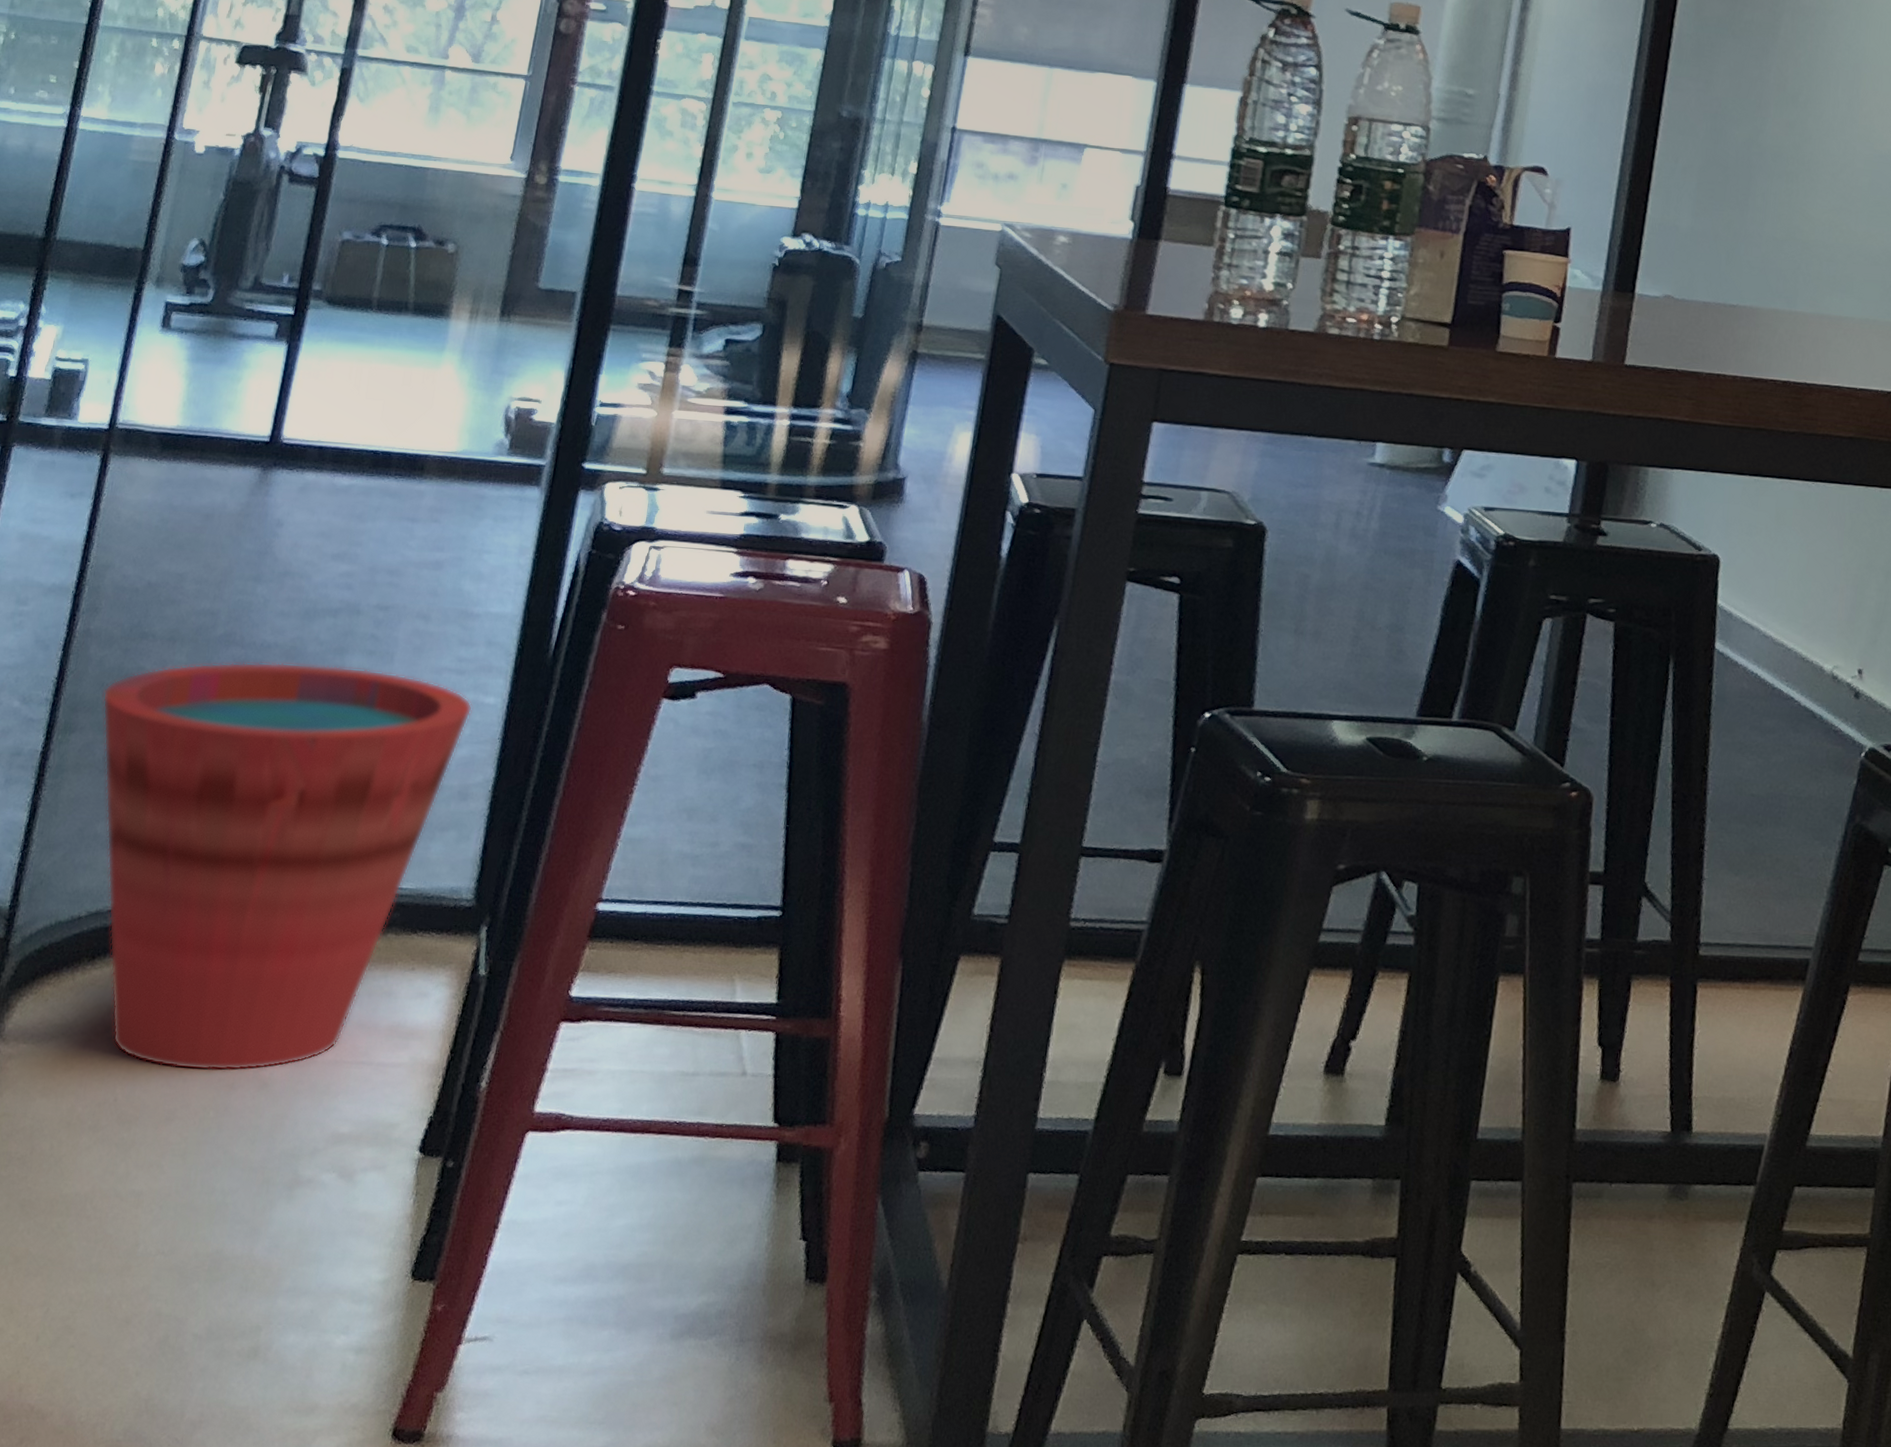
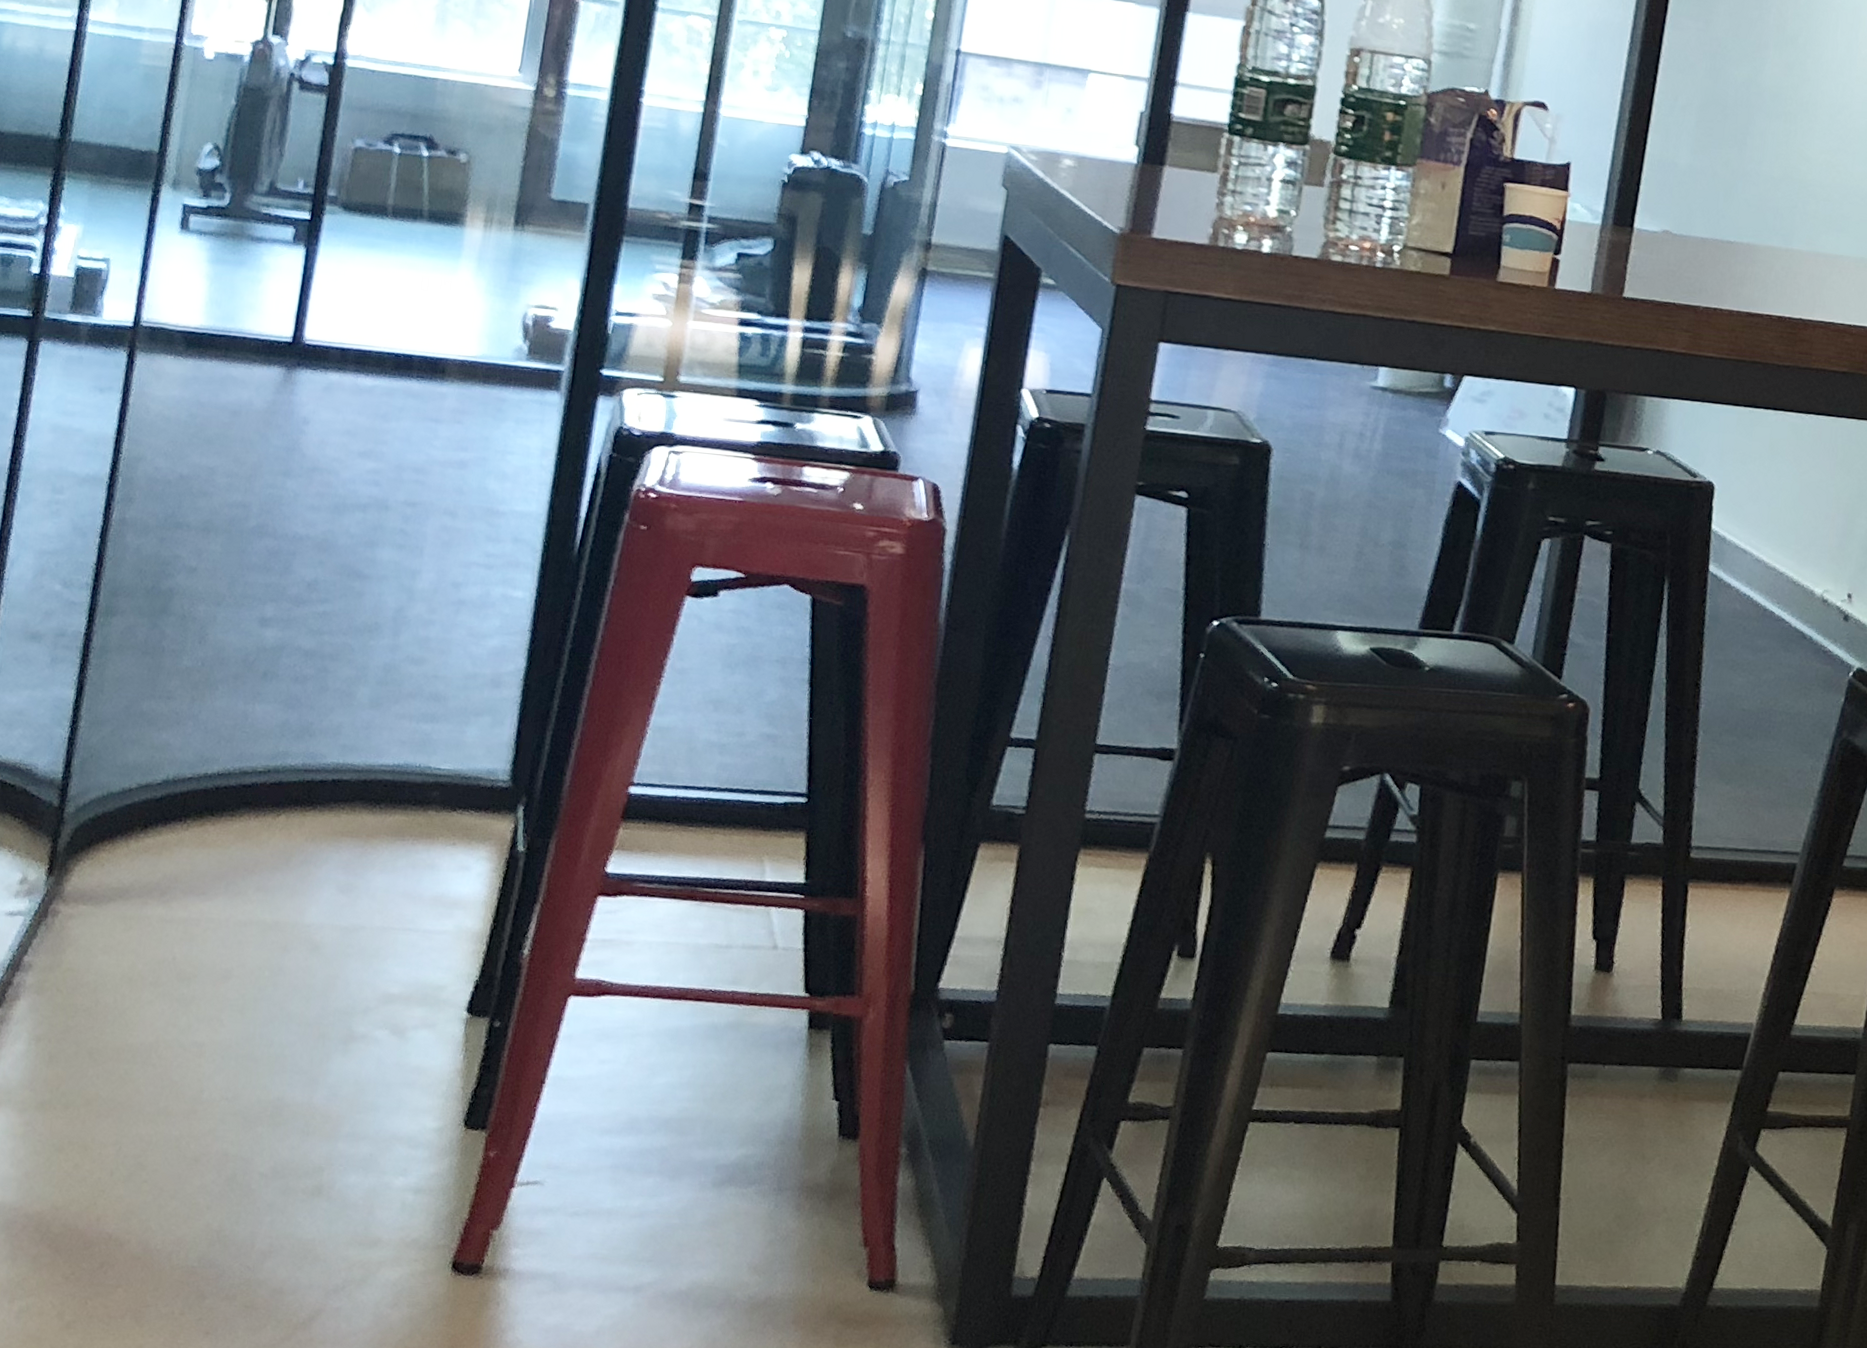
bucket: present [102,662,473,1071] -> none [141,552,502,935]

